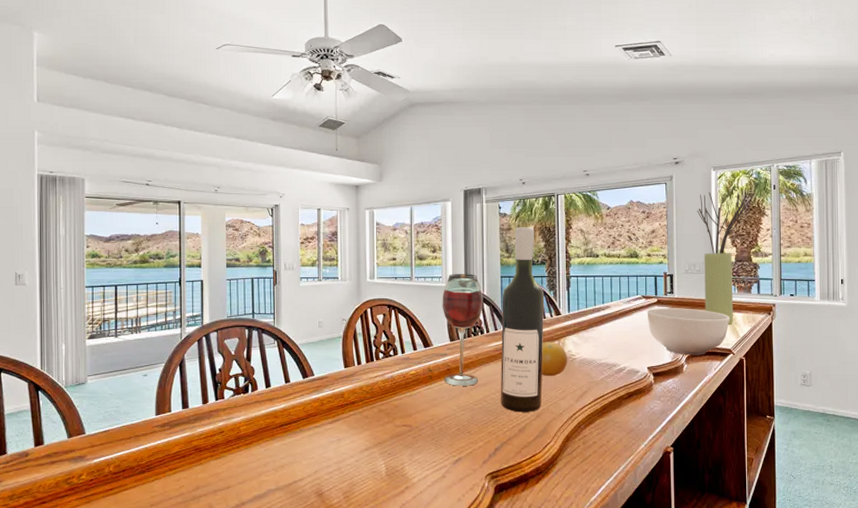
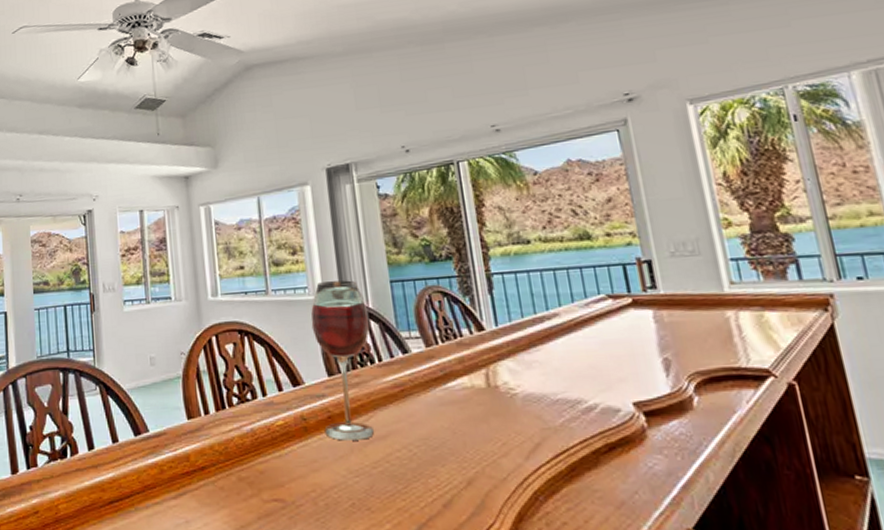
bottle: present [500,227,545,412] -> none [394,209,473,478]
fruit: present [541,342,568,377] -> none [462,370,505,423]
bowl: present [647,308,730,356] -> none [618,309,759,382]
vase: present [697,192,756,326] -> none [673,129,766,332]

